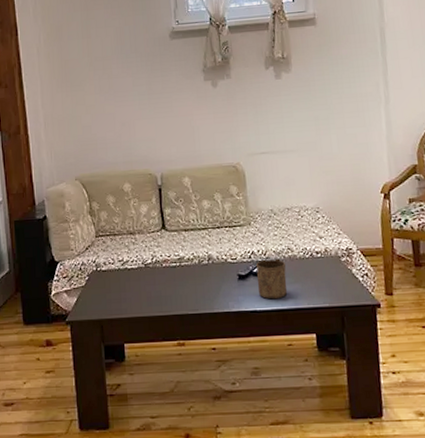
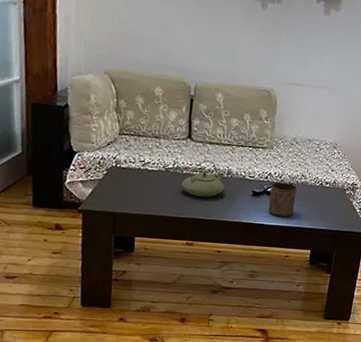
teapot: none [163,248,209,289] -> present [181,160,226,197]

